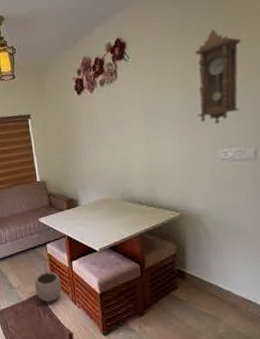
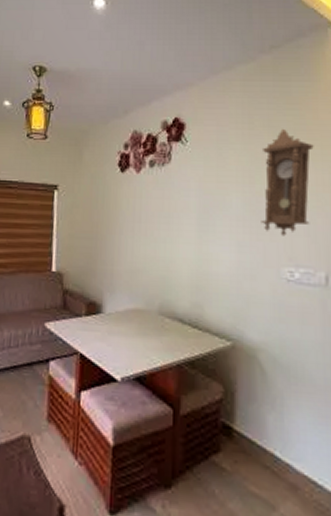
plant pot: present [34,268,62,302] -> none [21,396,61,451]

